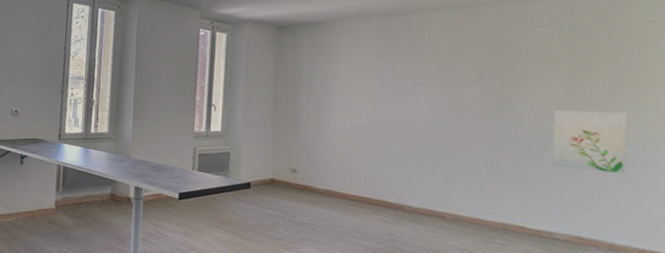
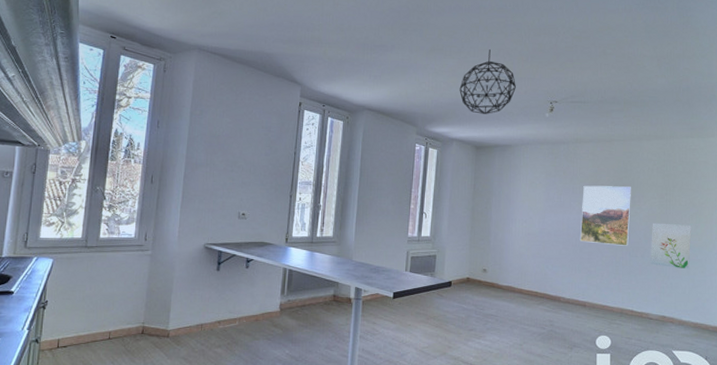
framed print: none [432,63,515,141] -> present [579,185,631,246]

